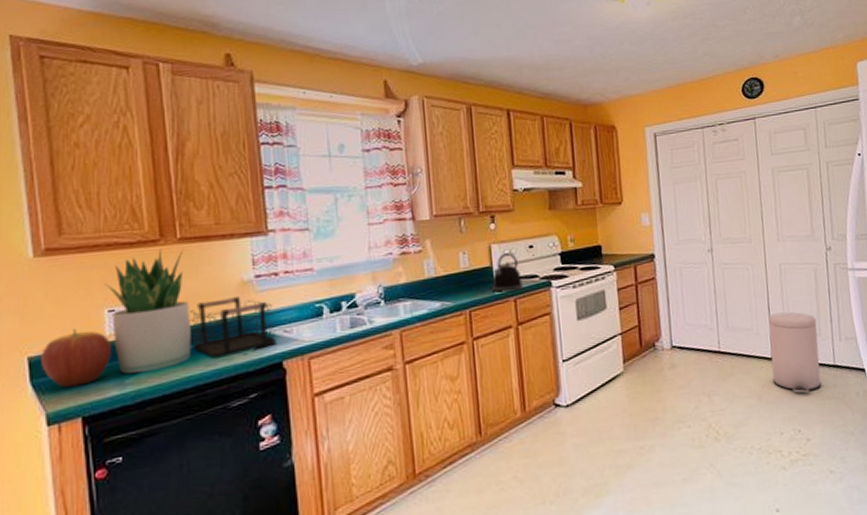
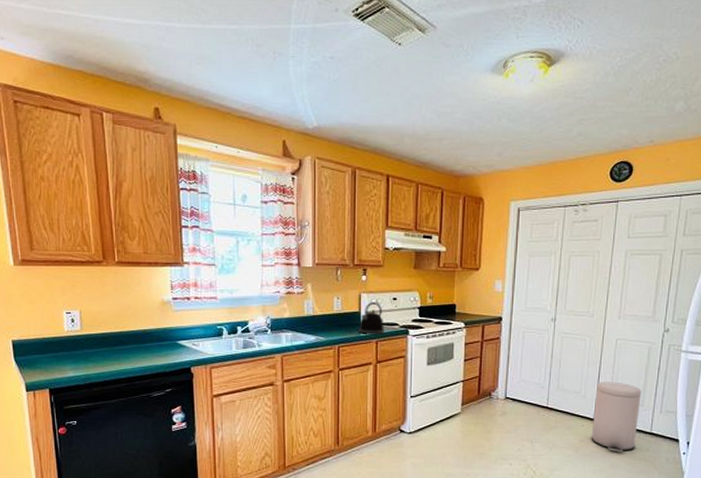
fruit: present [41,328,112,388] -> none [21,323,69,366]
planter: present [105,248,192,374] -> none [64,268,125,363]
dish rack: present [190,295,276,360] -> none [124,312,187,360]

